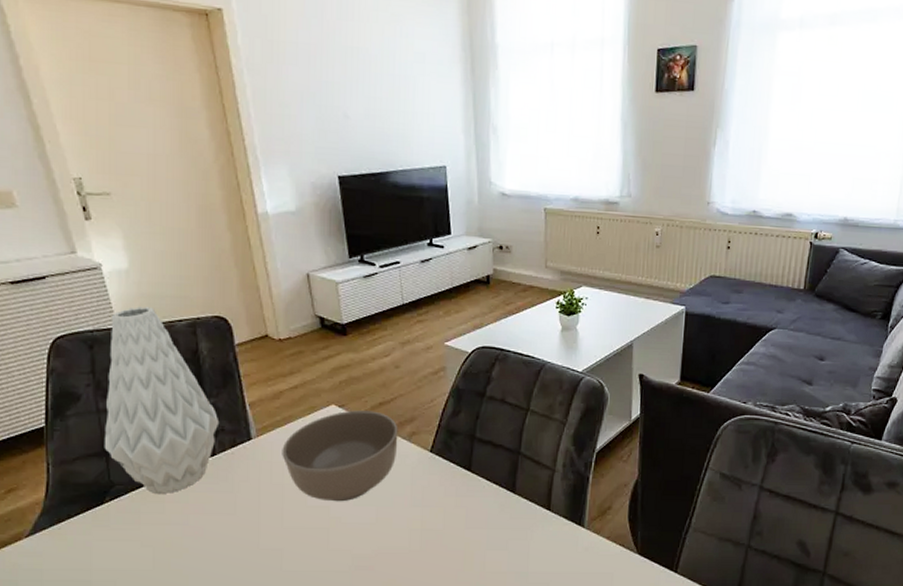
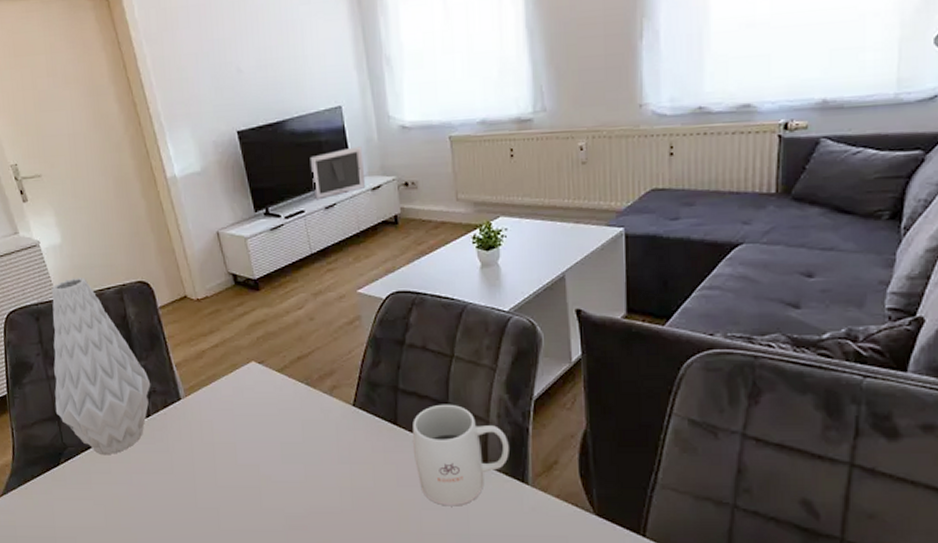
bowl: present [282,410,398,502] -> none [209,366,320,460]
picture frame: none [410,206,463,253] -> present [310,146,366,200]
mug: none [483,453,571,547] -> present [412,404,509,506]

